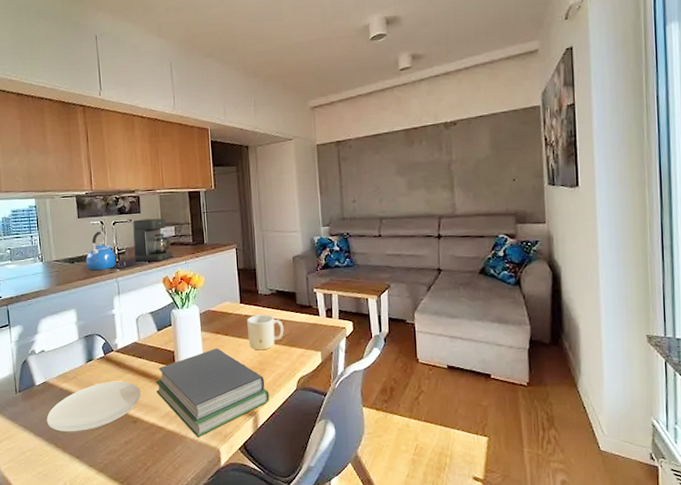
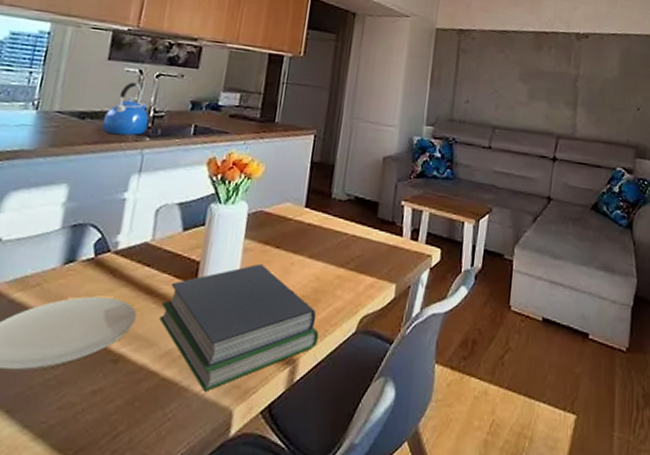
coffee maker: present [133,218,173,262] -> none [174,76,231,137]
mug: present [246,314,284,351] -> none [305,225,356,274]

